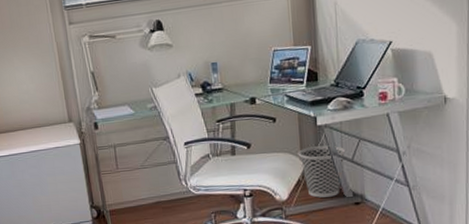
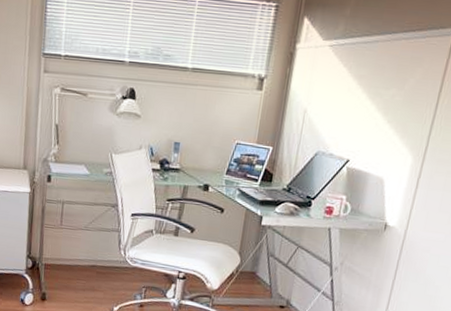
wastebasket: present [298,145,346,198] -> none [237,243,283,296]

